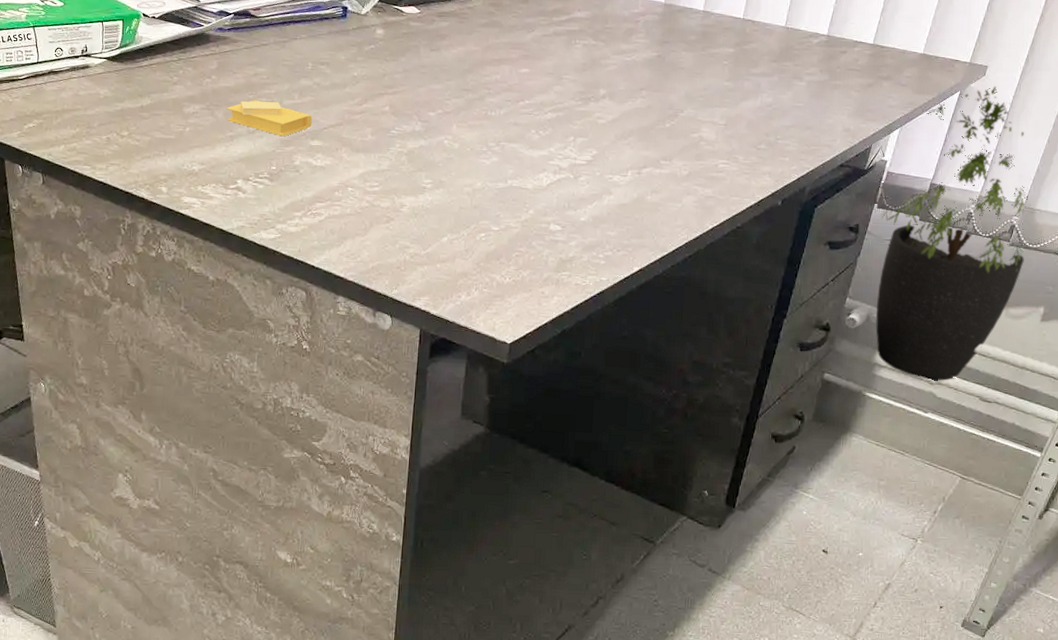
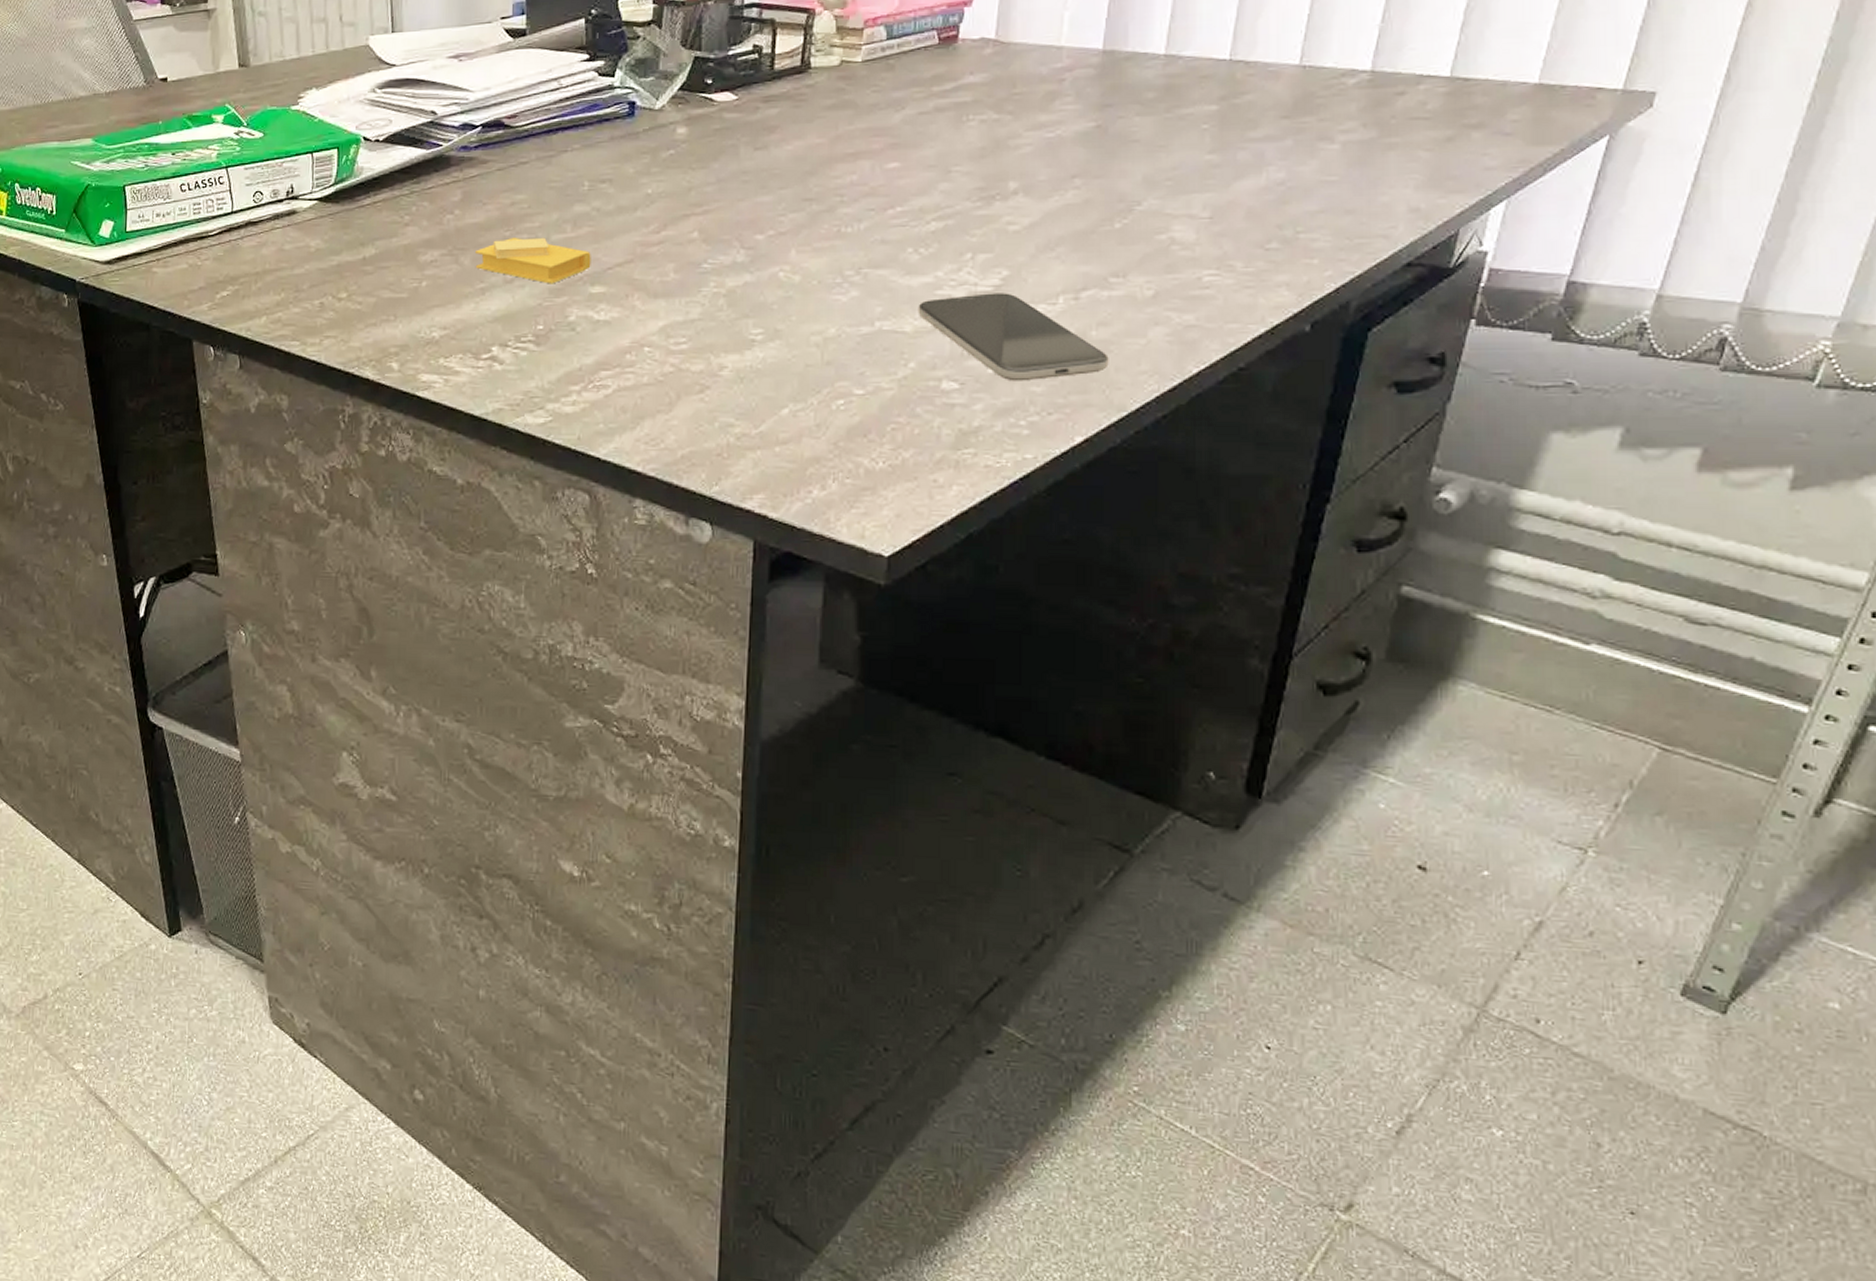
smartphone: none [536,165,658,228] -> present [918,293,1109,381]
potted plant: present [875,85,1028,380] -> none [1475,121,1749,592]

